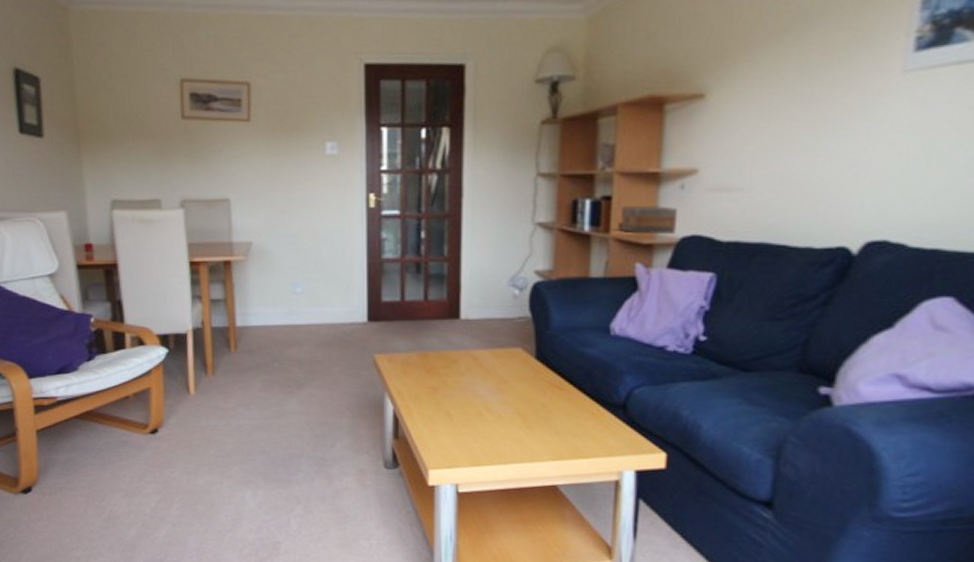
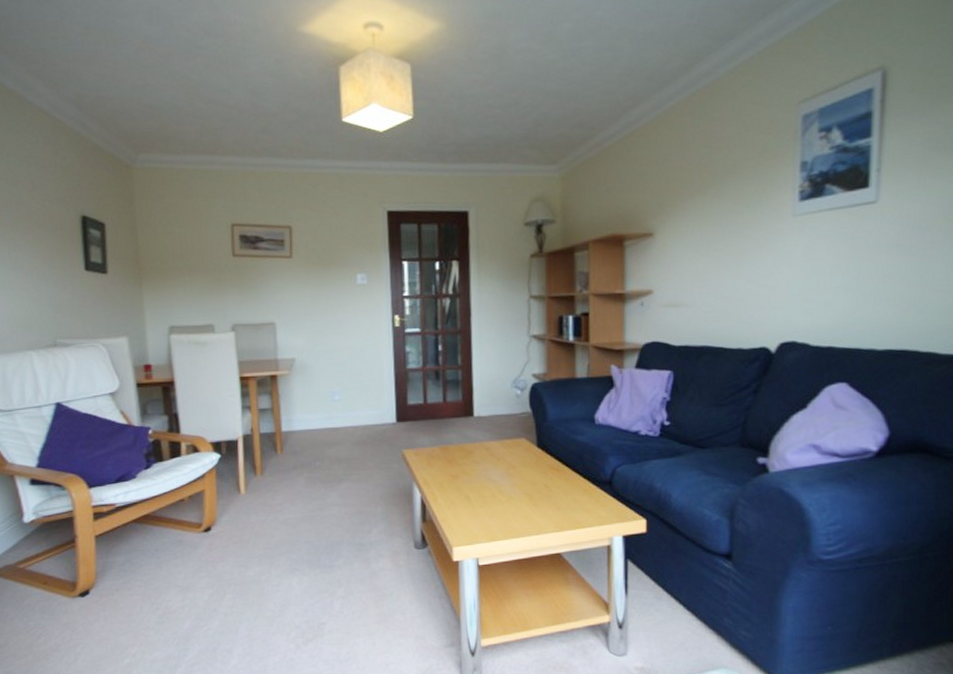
decorative box: present [617,205,677,235] -> none [594,319,640,343]

